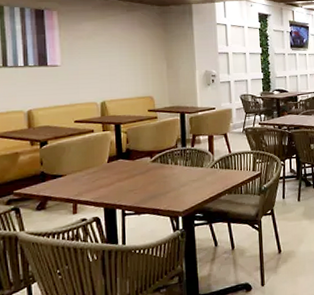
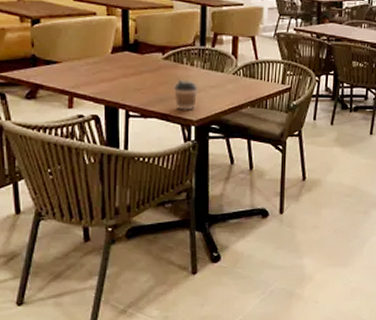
coffee cup: none [162,177,183,204] -> present [174,79,198,110]

